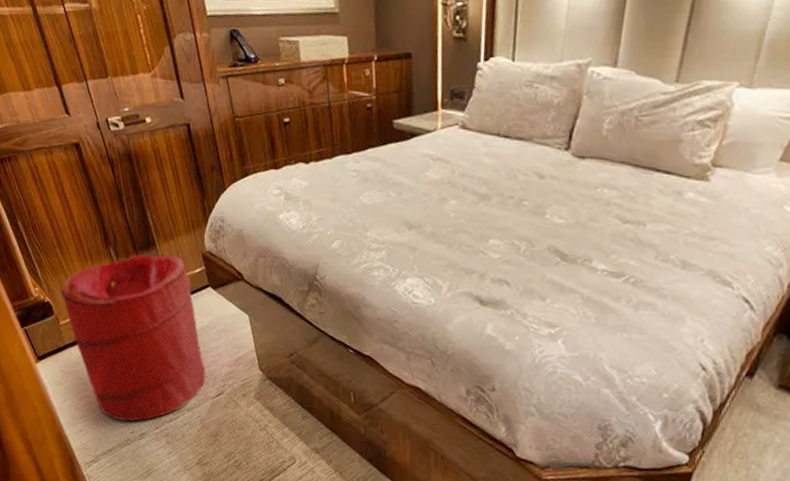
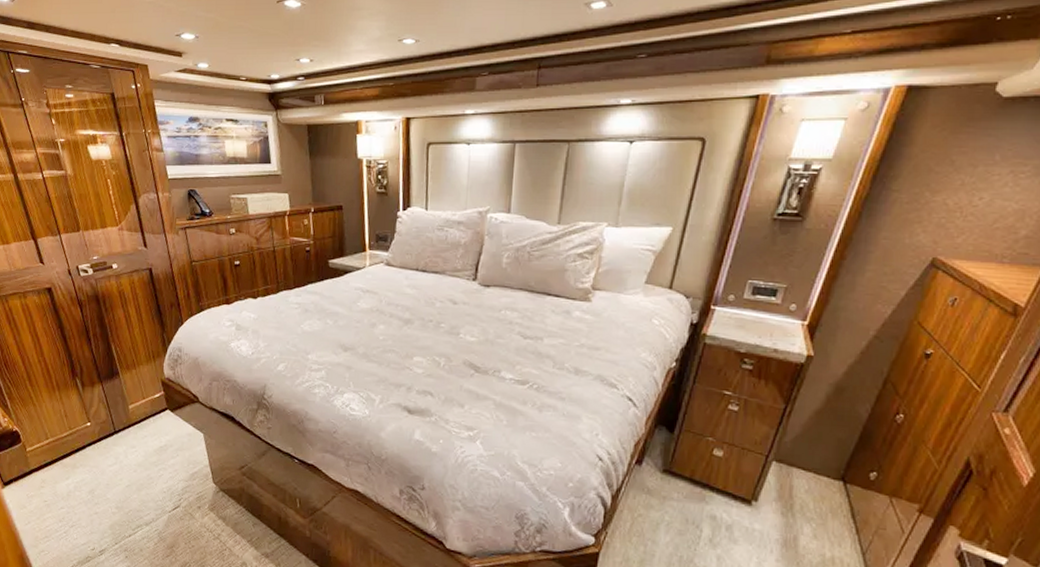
laundry hamper: present [60,254,206,422] -> none [28,382,164,540]

